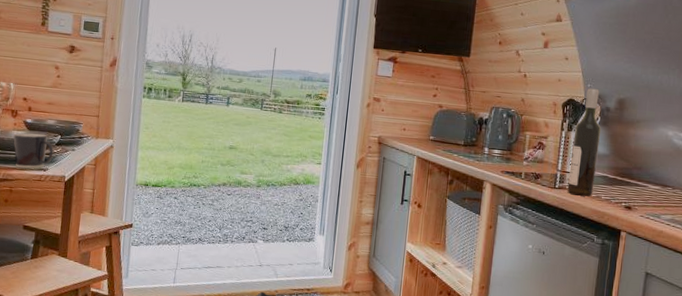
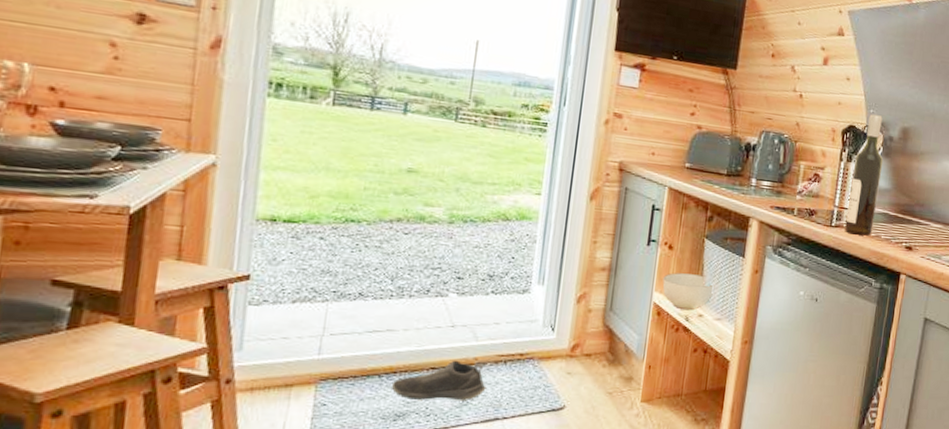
mug: present [13,133,54,169] -> none [30,140,108,195]
bowl: none [413,227,456,258] -> present [662,272,715,310]

